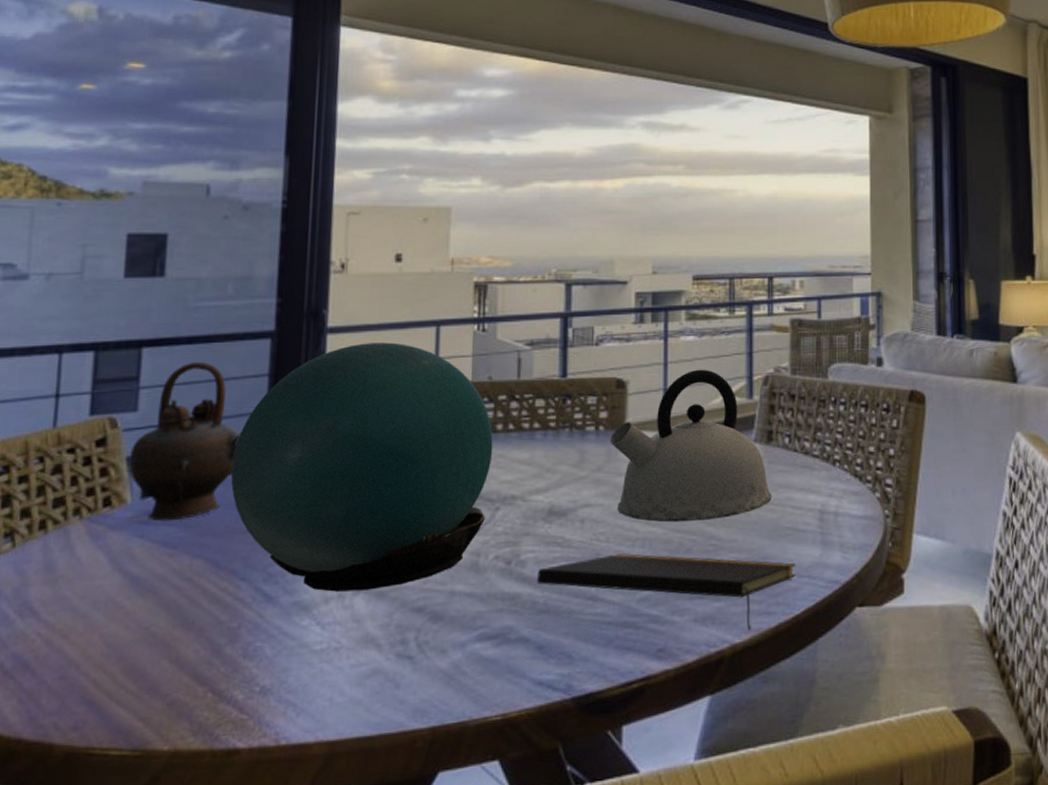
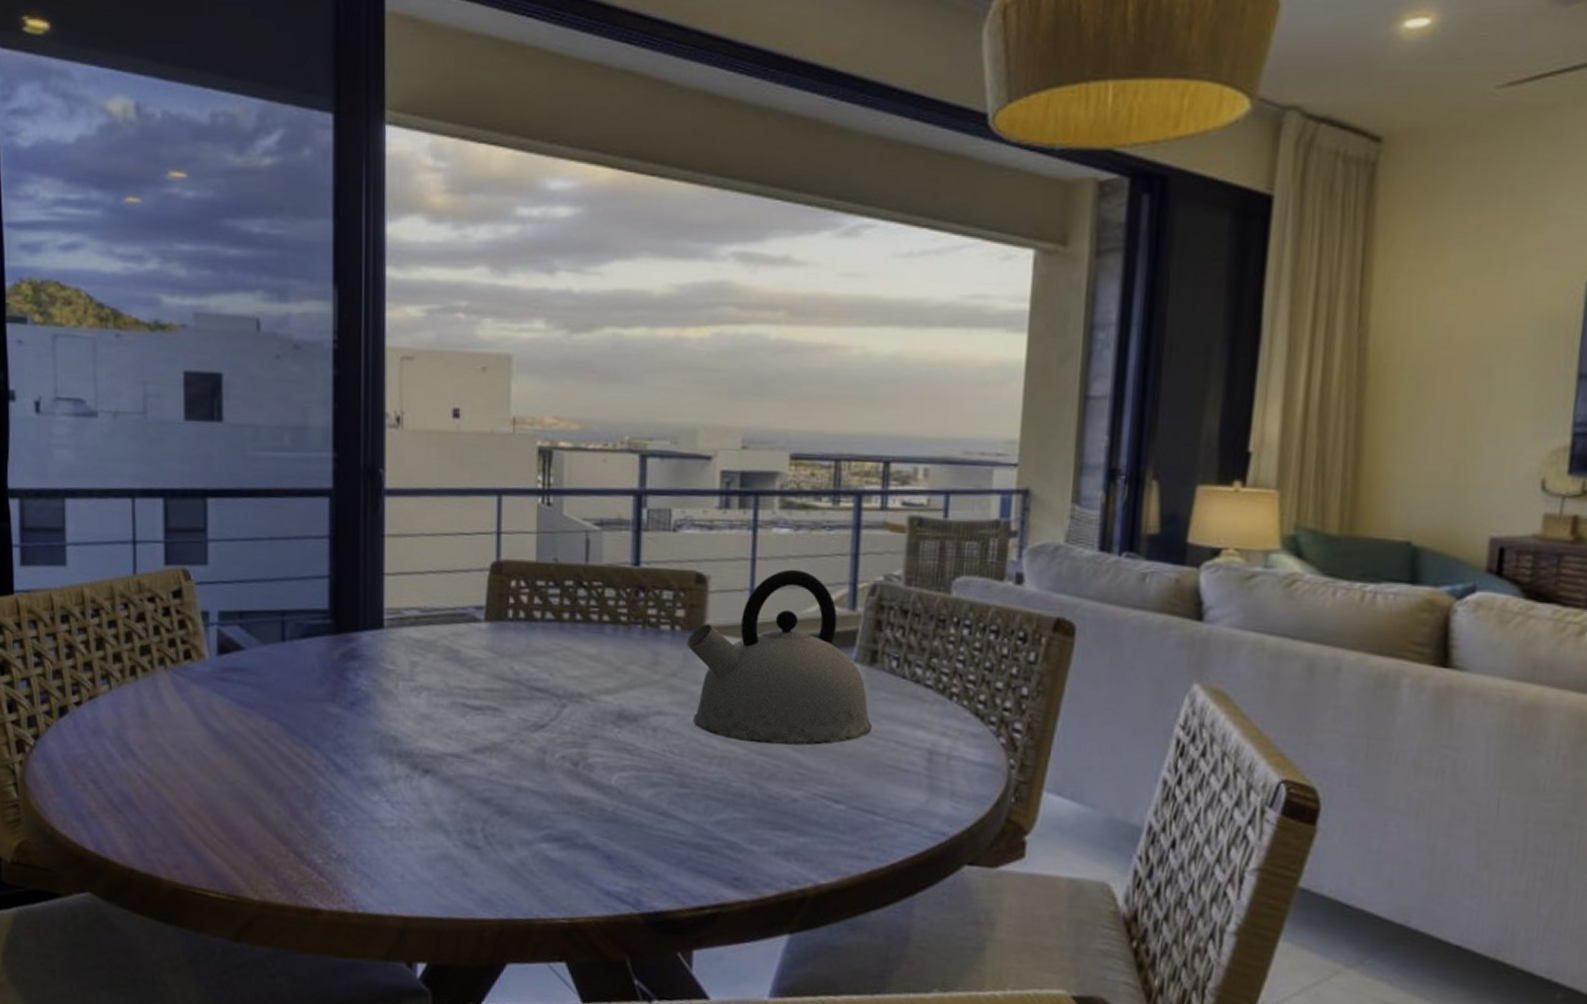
teapot: present [129,361,242,521] -> none [204,516,307,681]
decorative orb: present [230,342,493,592] -> none [298,509,560,775]
notepad: present [537,553,795,631] -> none [605,769,895,874]

